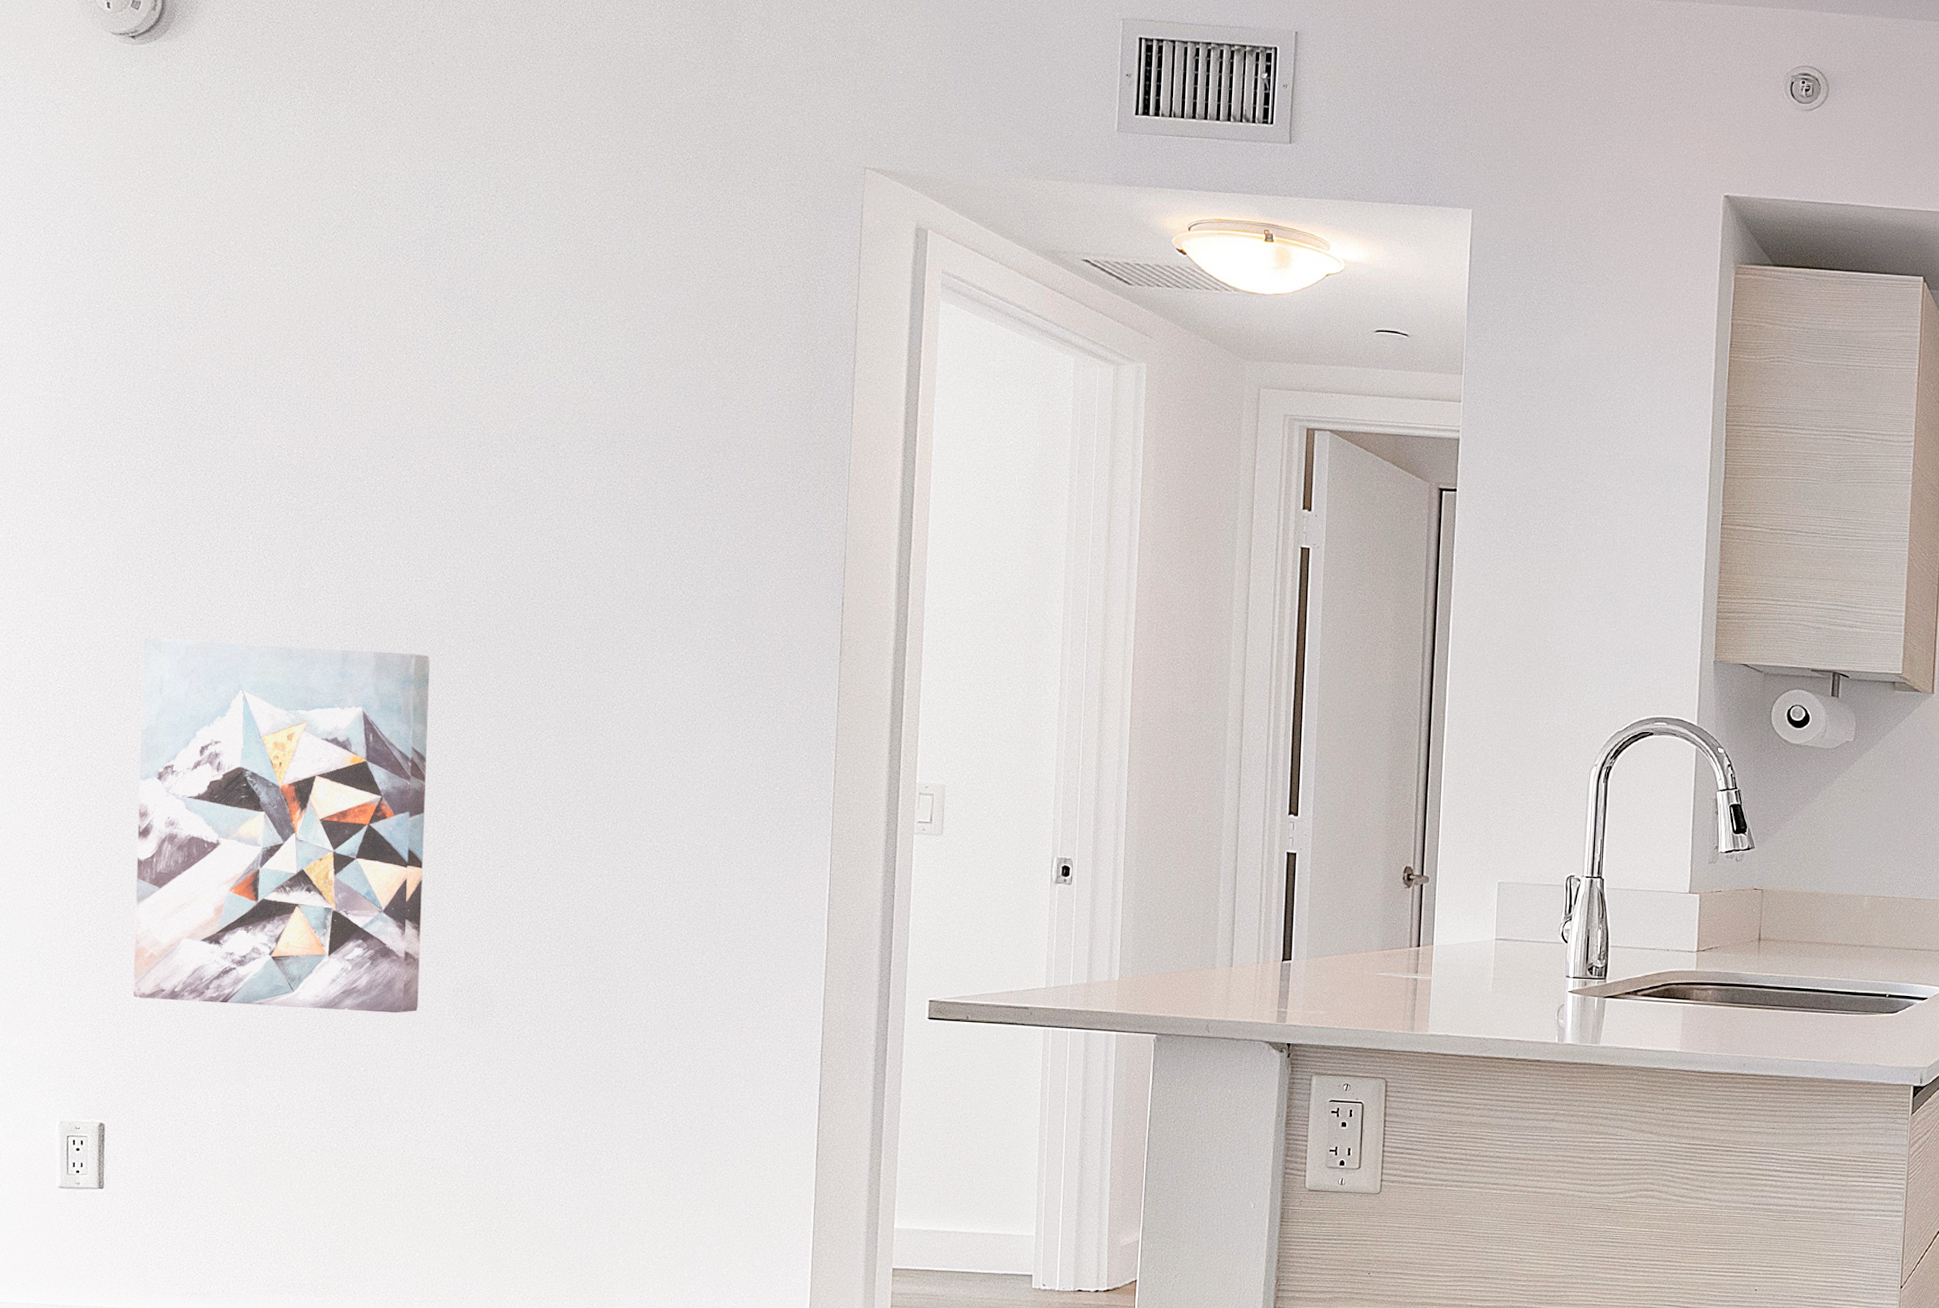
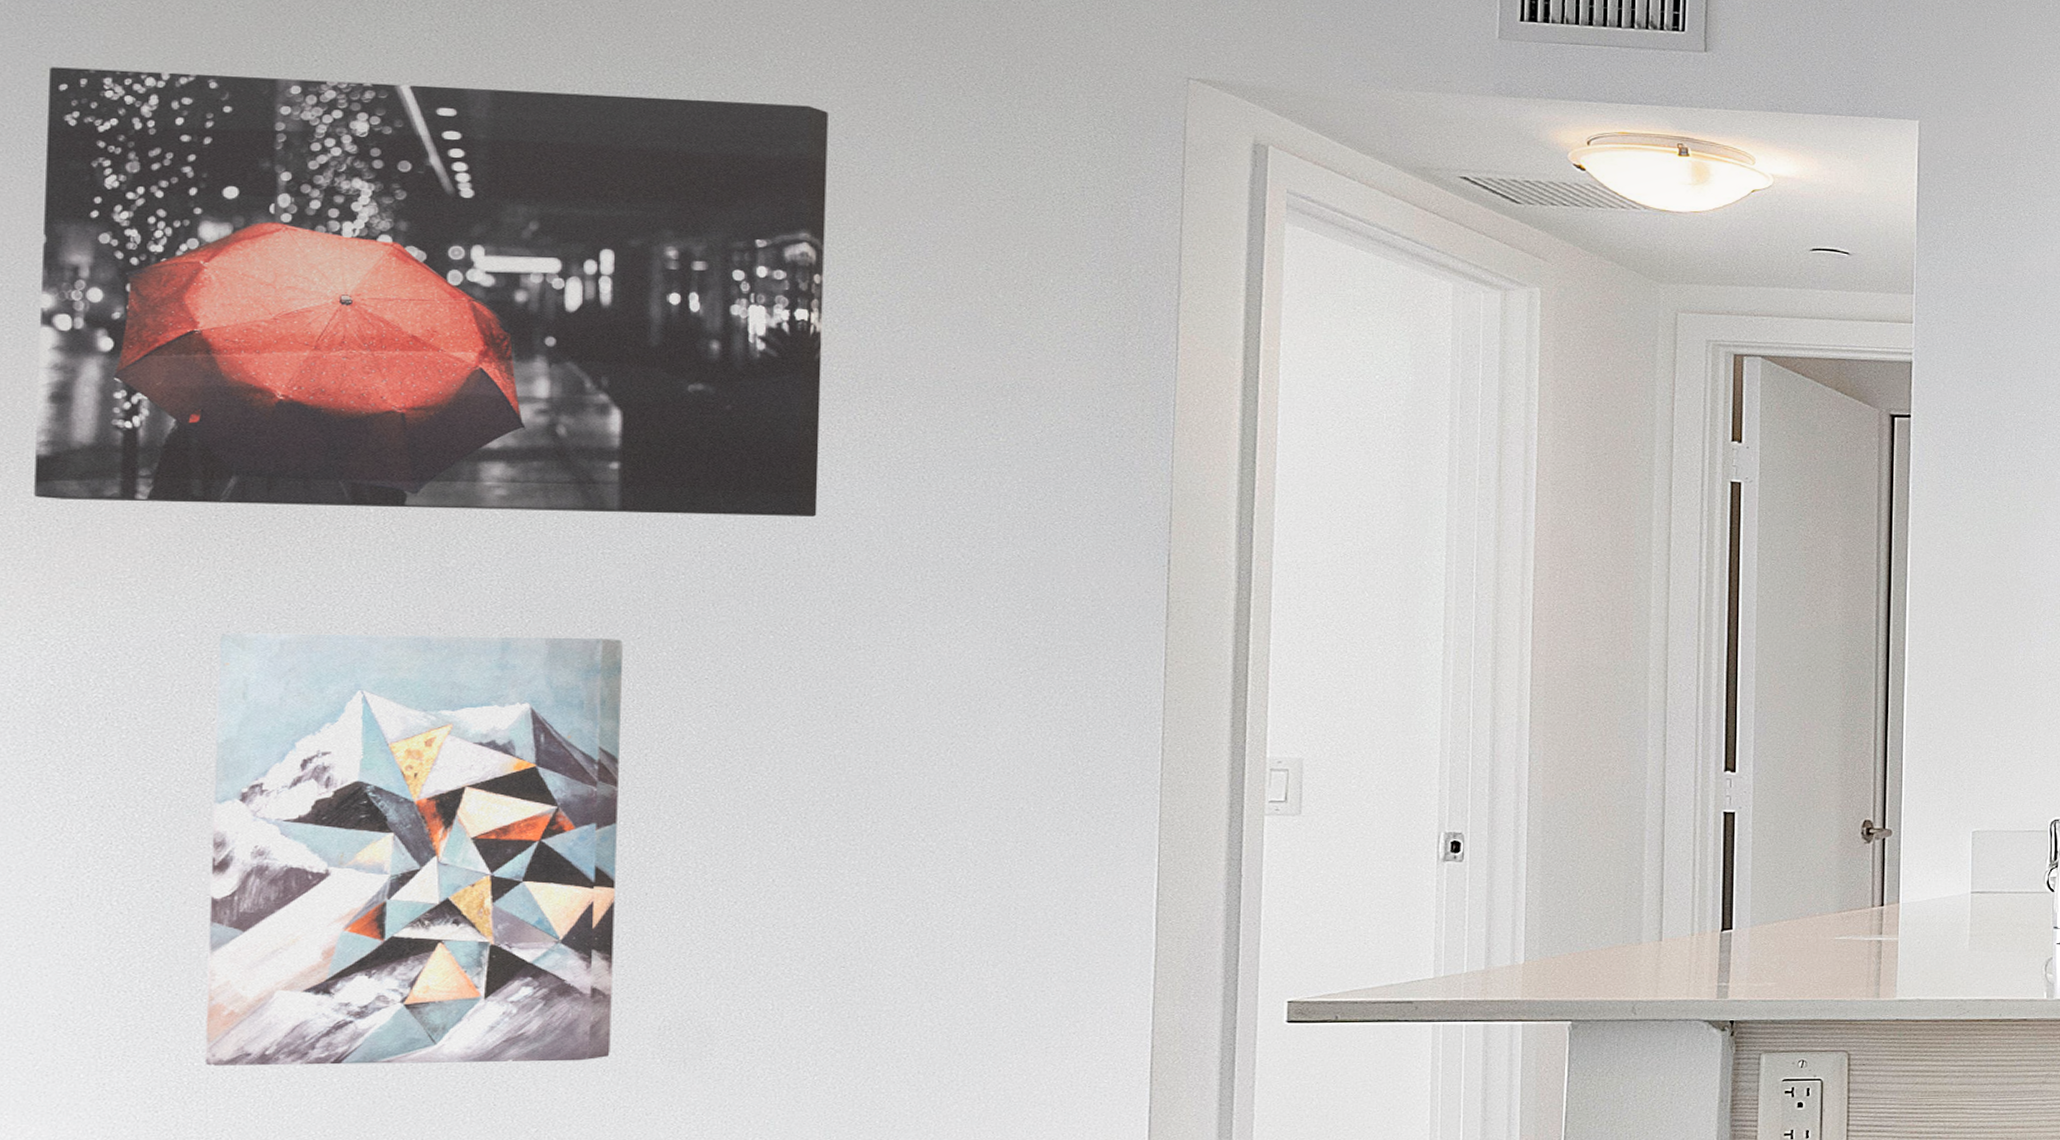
wall art: none [16,157,587,554] -> present [34,67,828,517]

